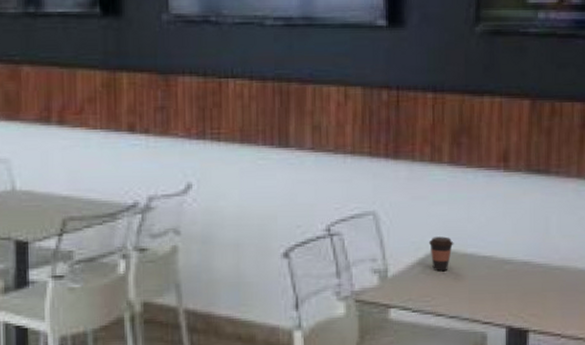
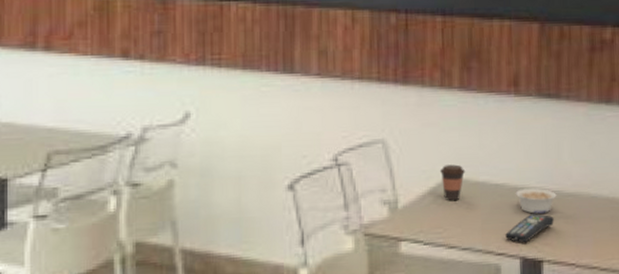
remote control: none [492,284,541,313] -> present [505,213,554,243]
legume: none [502,260,544,286] -> present [515,188,557,215]

